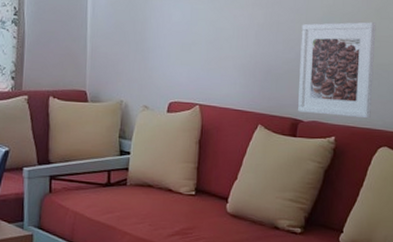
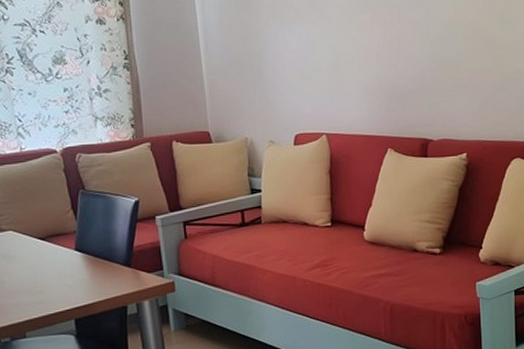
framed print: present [298,22,376,119] -> none [423,29,502,132]

